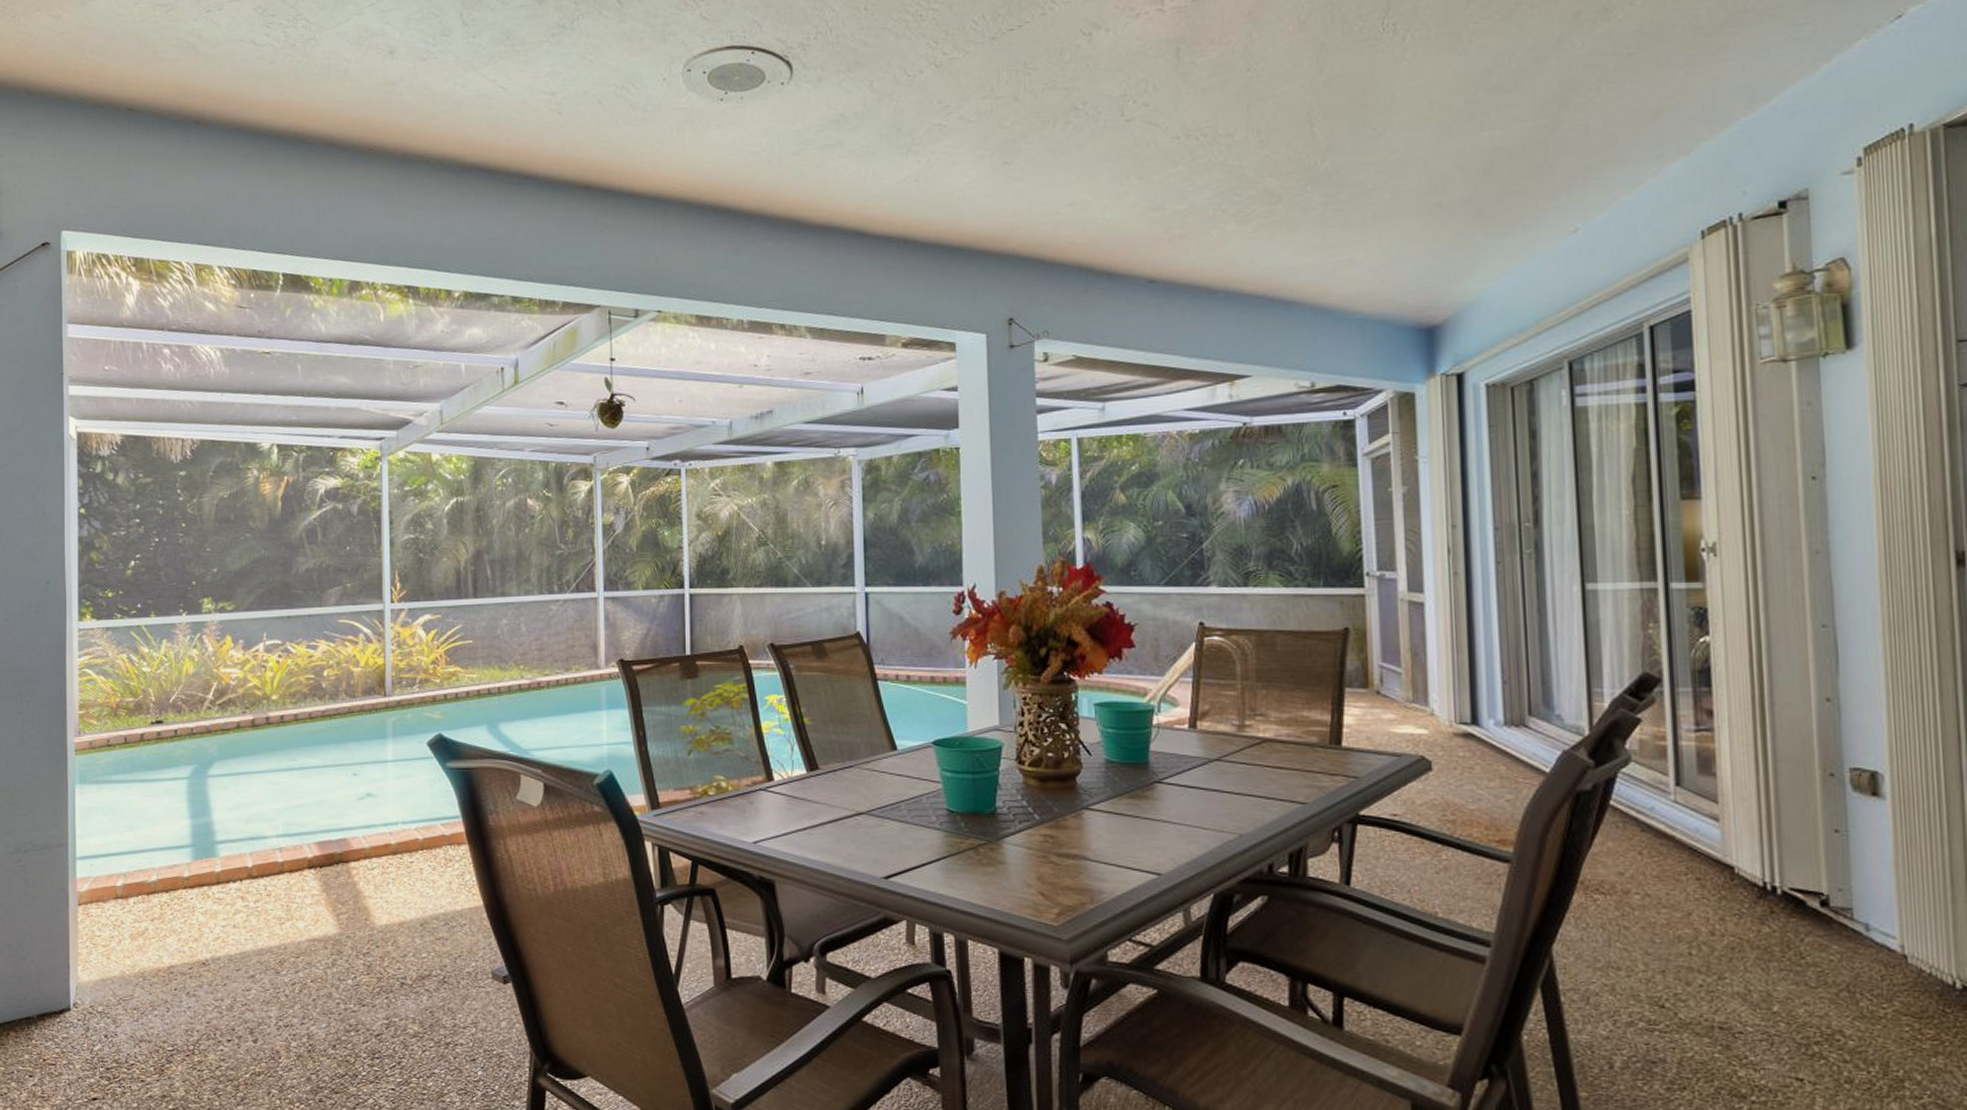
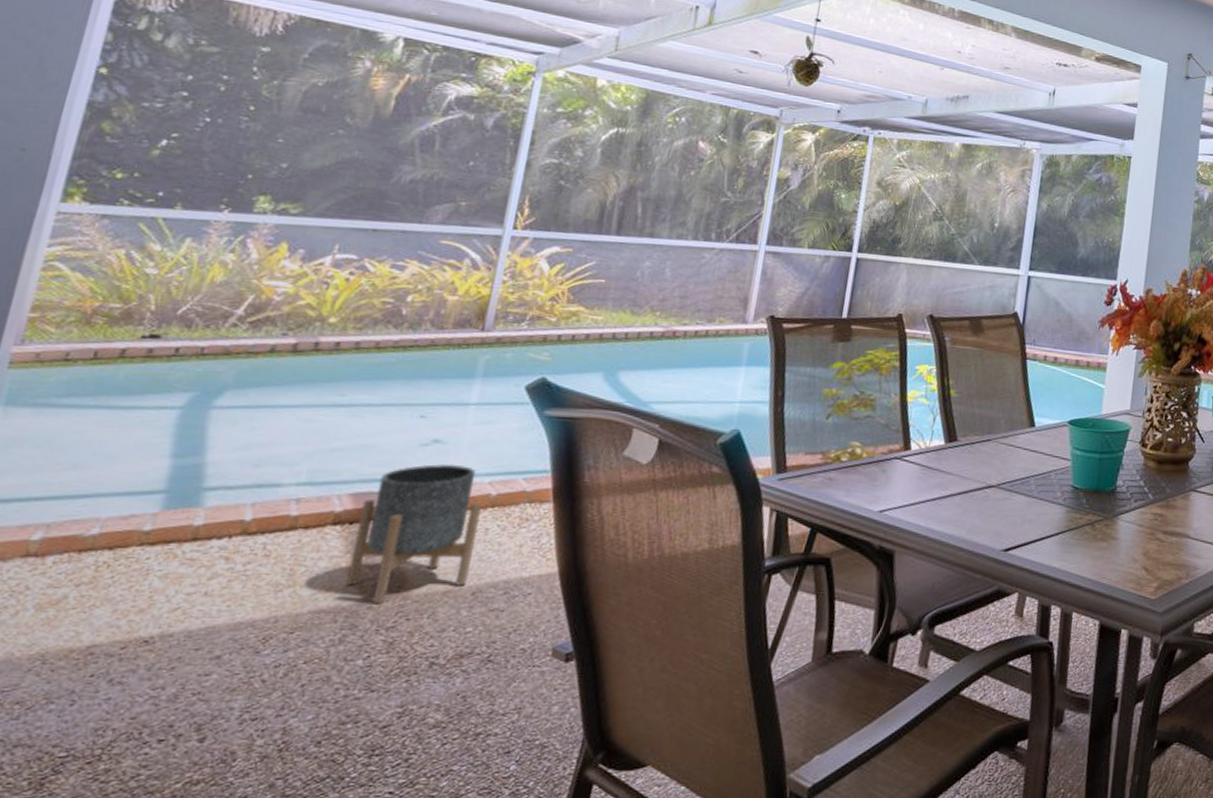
planter: none [326,814,415,934] -> present [345,464,482,605]

